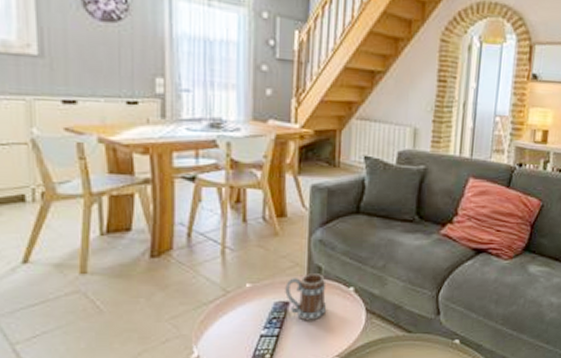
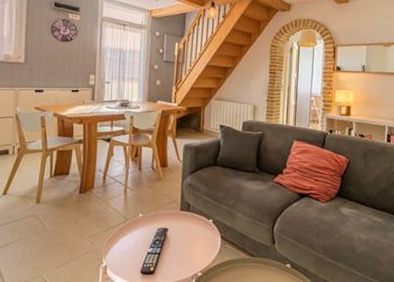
mug: present [285,274,327,321] -> none [165,208,194,244]

